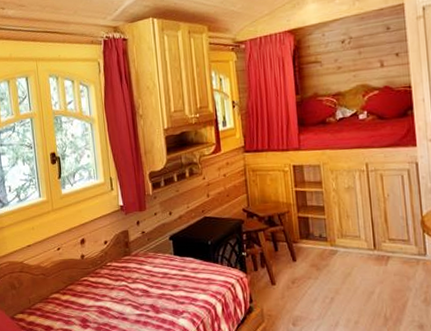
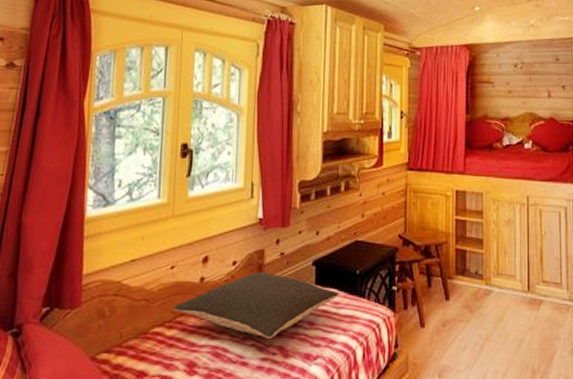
pillow: none [64,247,196,300] -> present [174,271,339,340]

